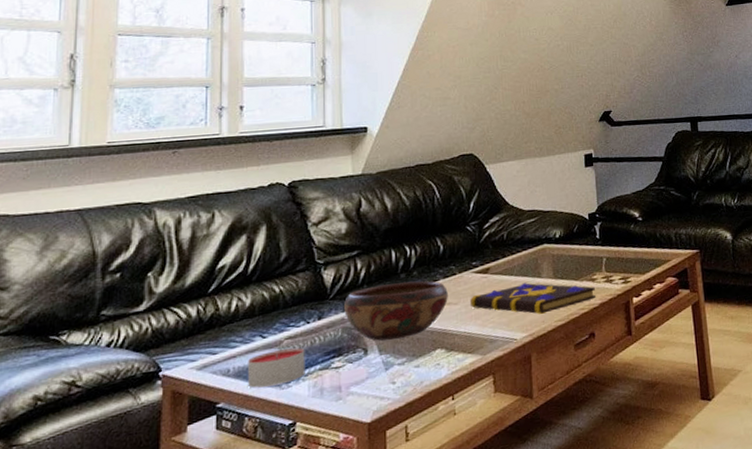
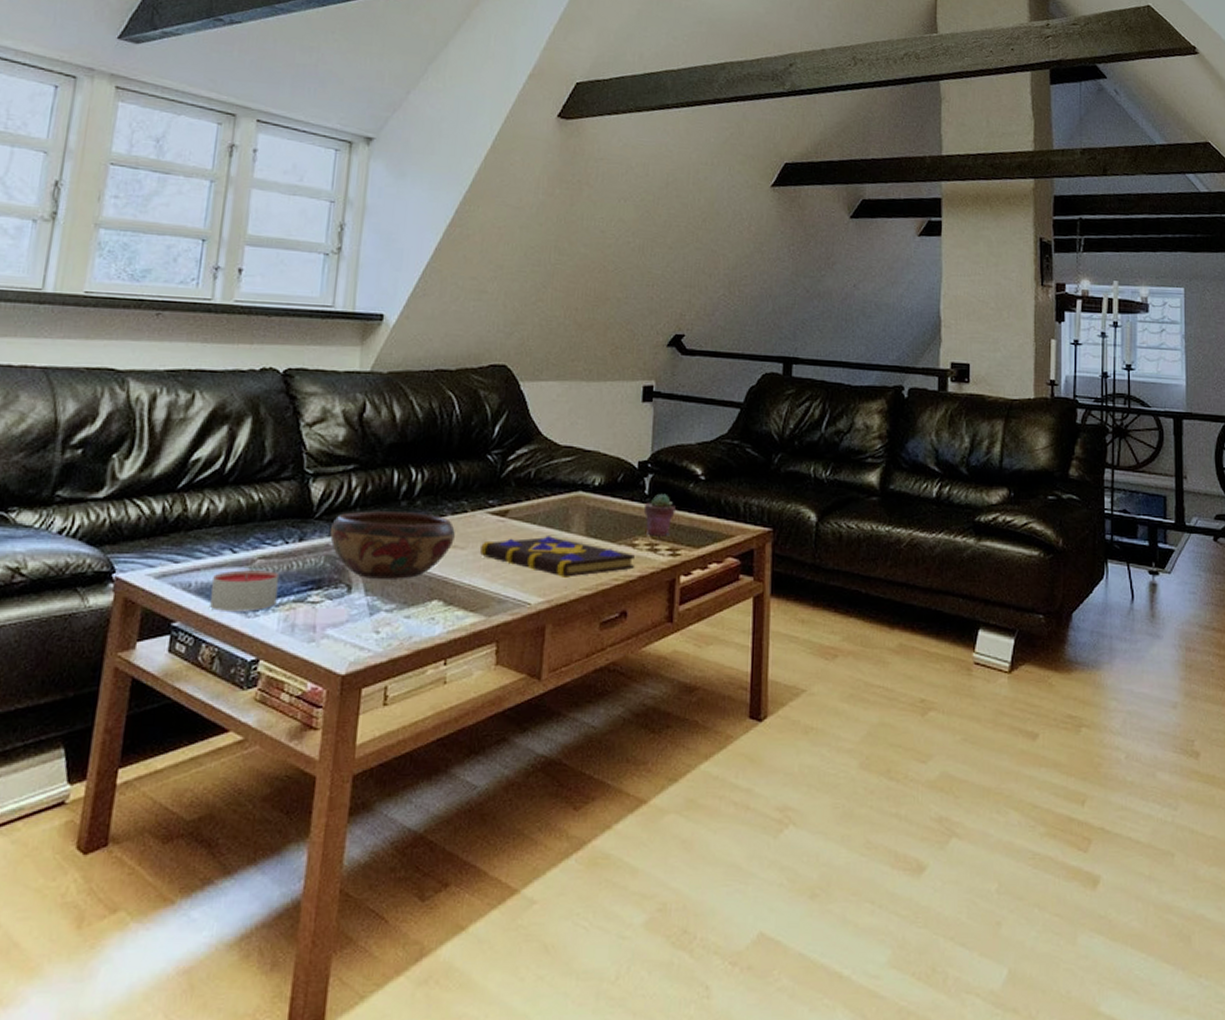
potted succulent: none [597,235,622,271] -> present [643,493,676,537]

